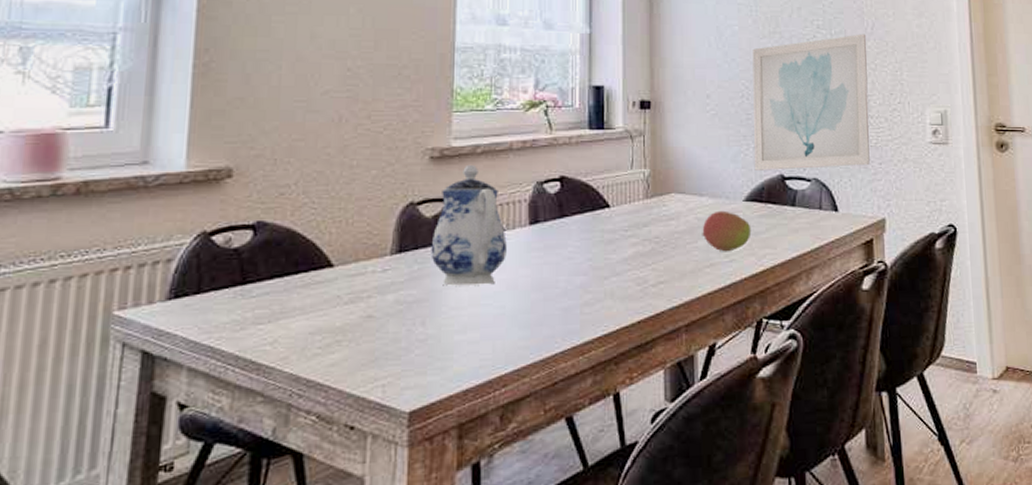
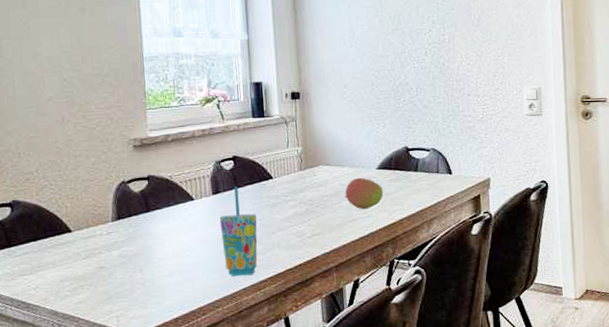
teapot: present [431,164,507,286] -> none [140,150,197,243]
cup: none [536,215,586,335] -> present [219,186,258,277]
wall art: present [752,34,870,170] -> none [379,26,477,144]

